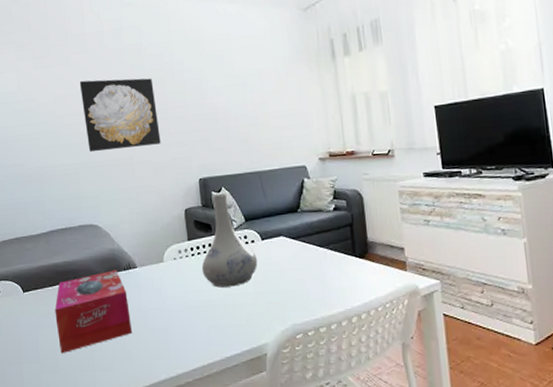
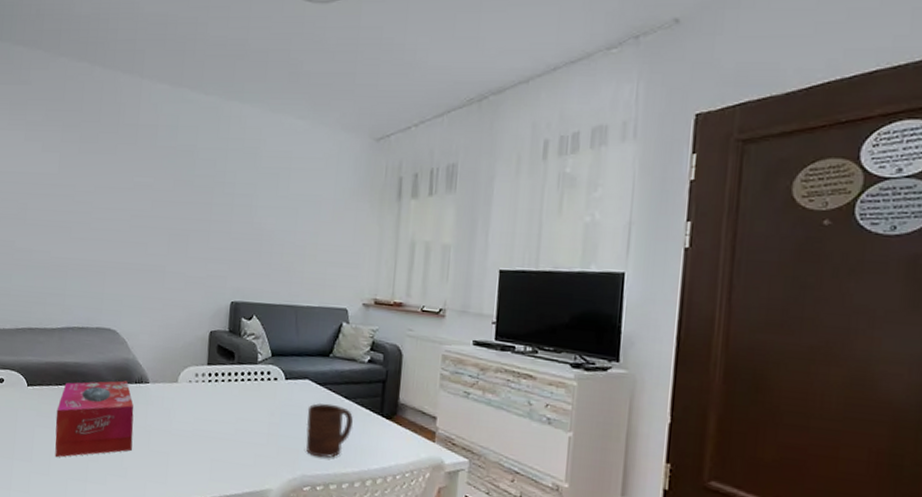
wall art: present [79,78,161,153] -> none [120,174,201,257]
vase: present [201,193,258,288] -> none [216,321,278,423]
cup: none [287,254,331,306] -> present [306,403,353,458]

